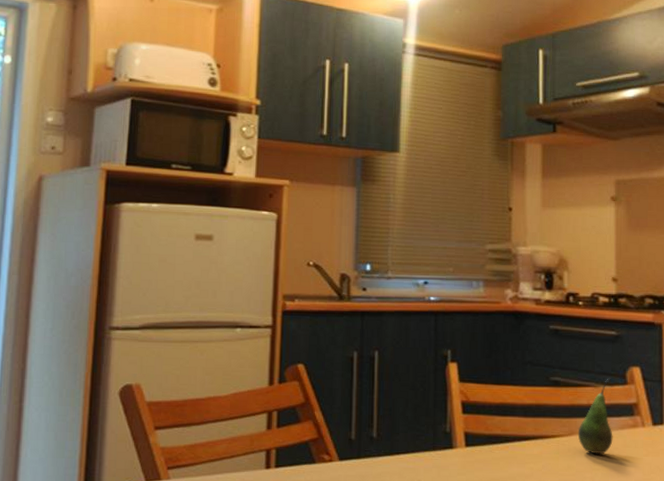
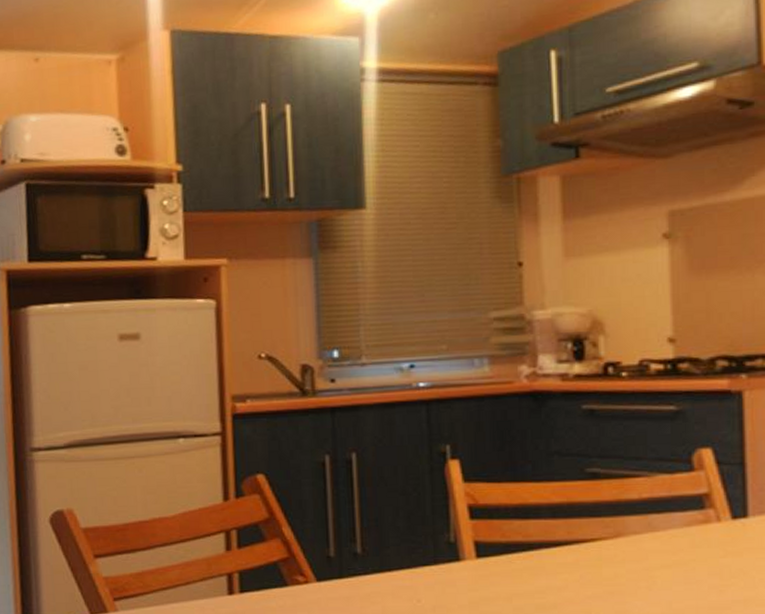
fruit: present [577,378,613,455] -> none [626,464,676,559]

